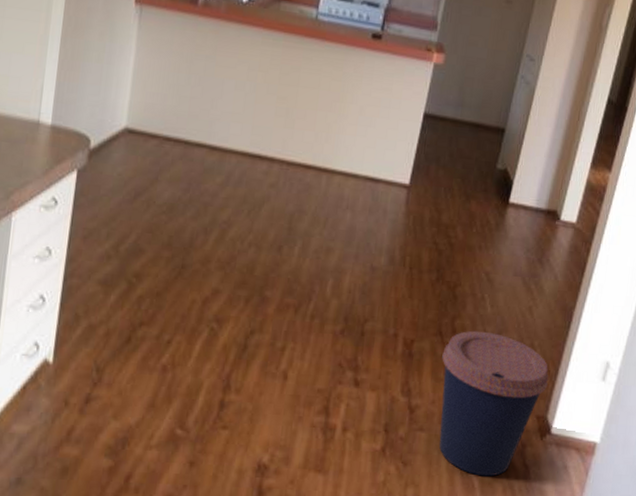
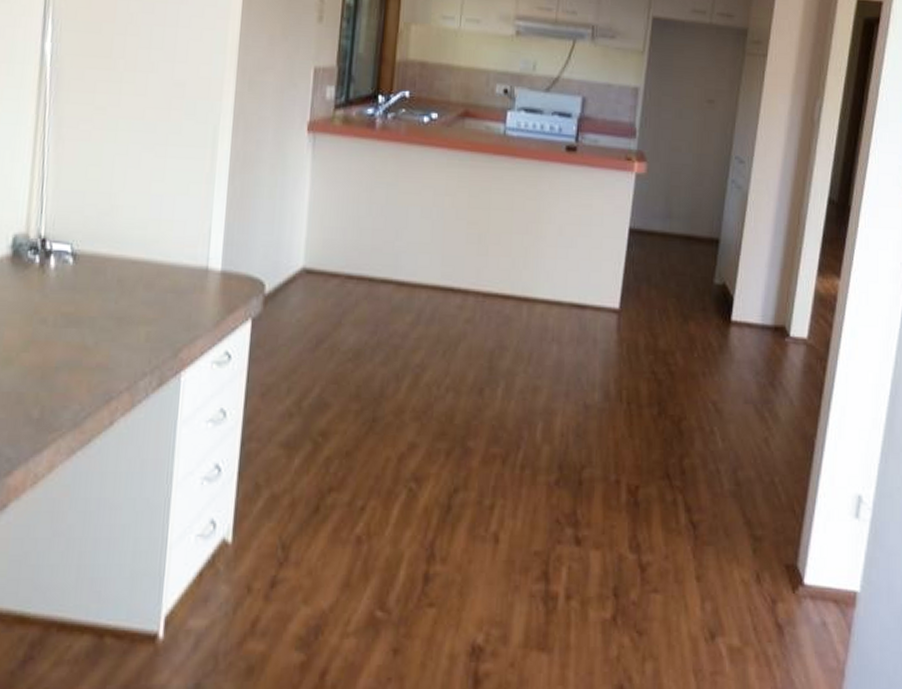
coffee cup: present [439,330,549,477] -> none [672,470,794,642]

